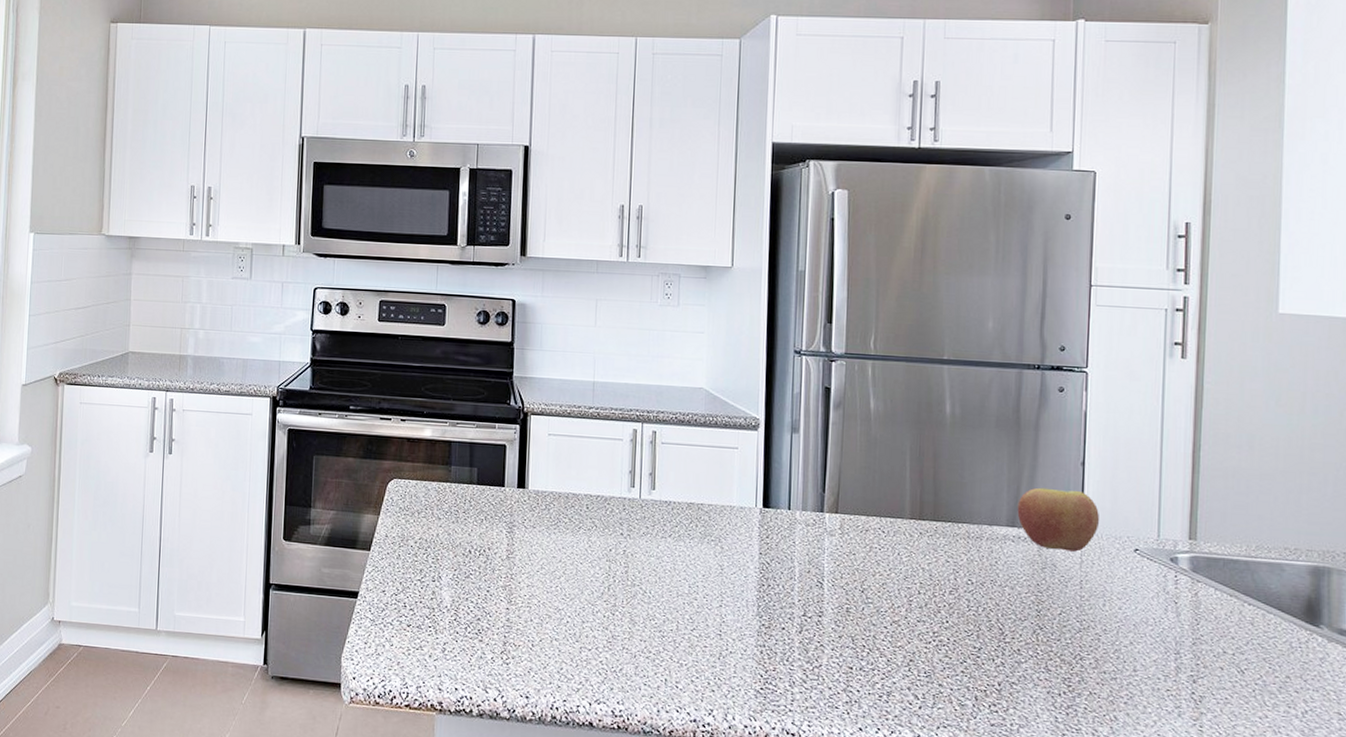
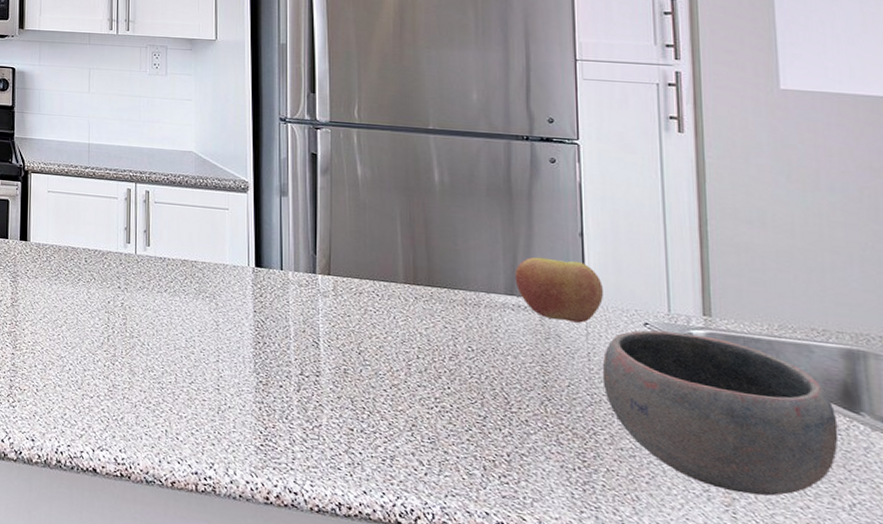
bowl: none [1092,555,1299,709] -> present [602,330,839,496]

